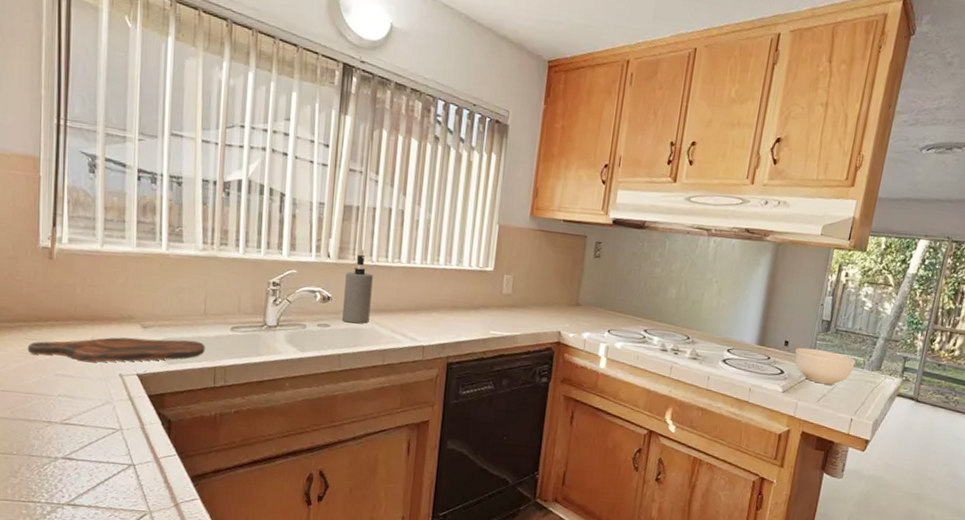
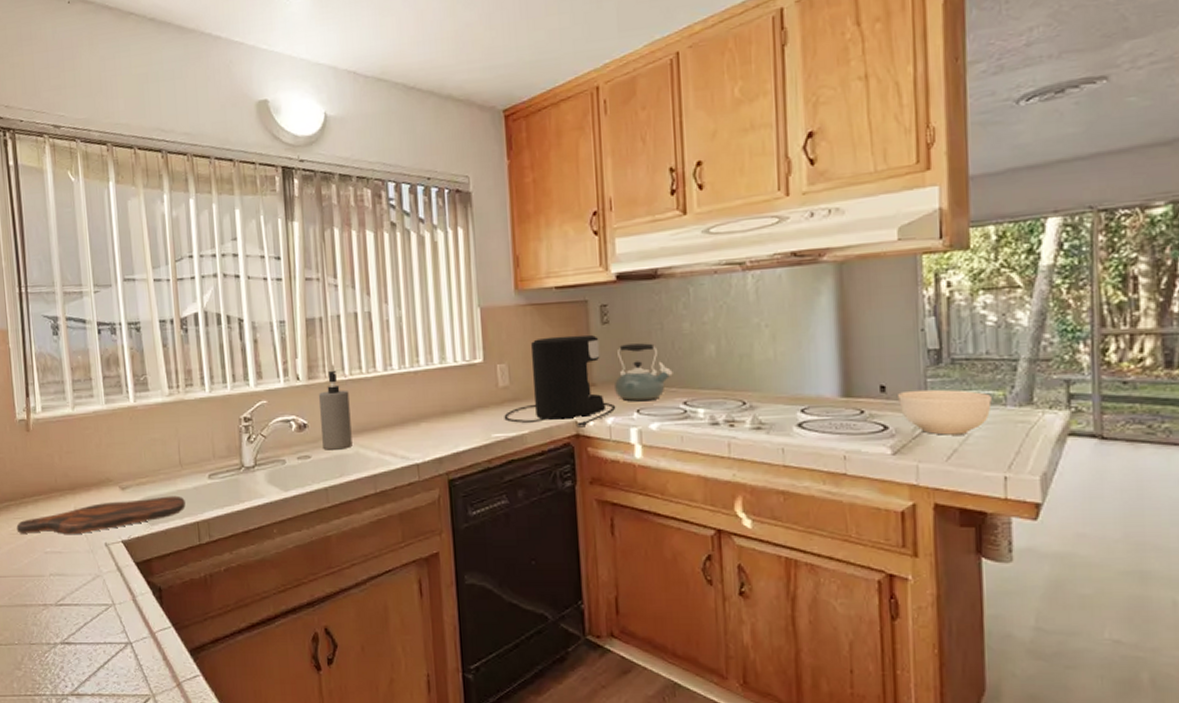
coffee maker: none [502,260,593,337] -> present [504,334,616,428]
kettle: none [593,276,641,325] -> present [613,343,673,402]

